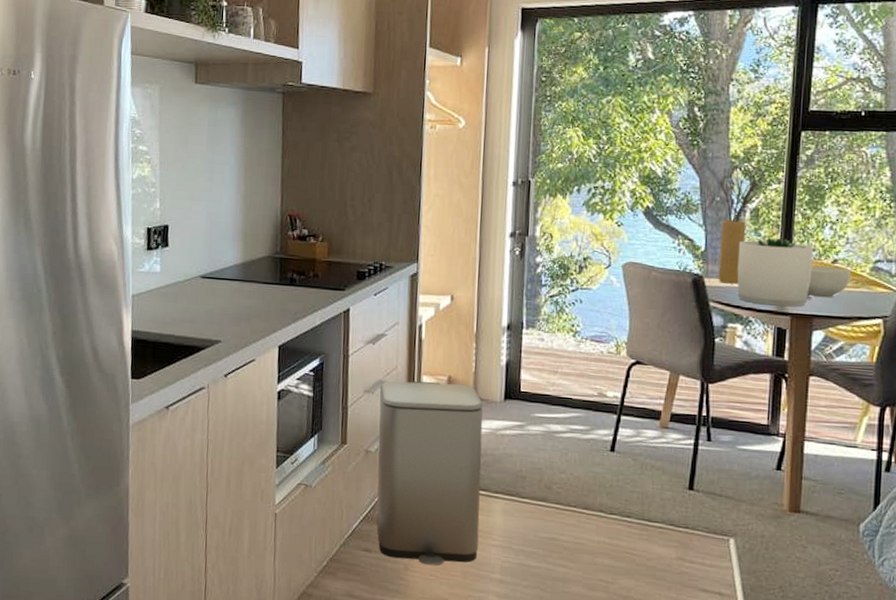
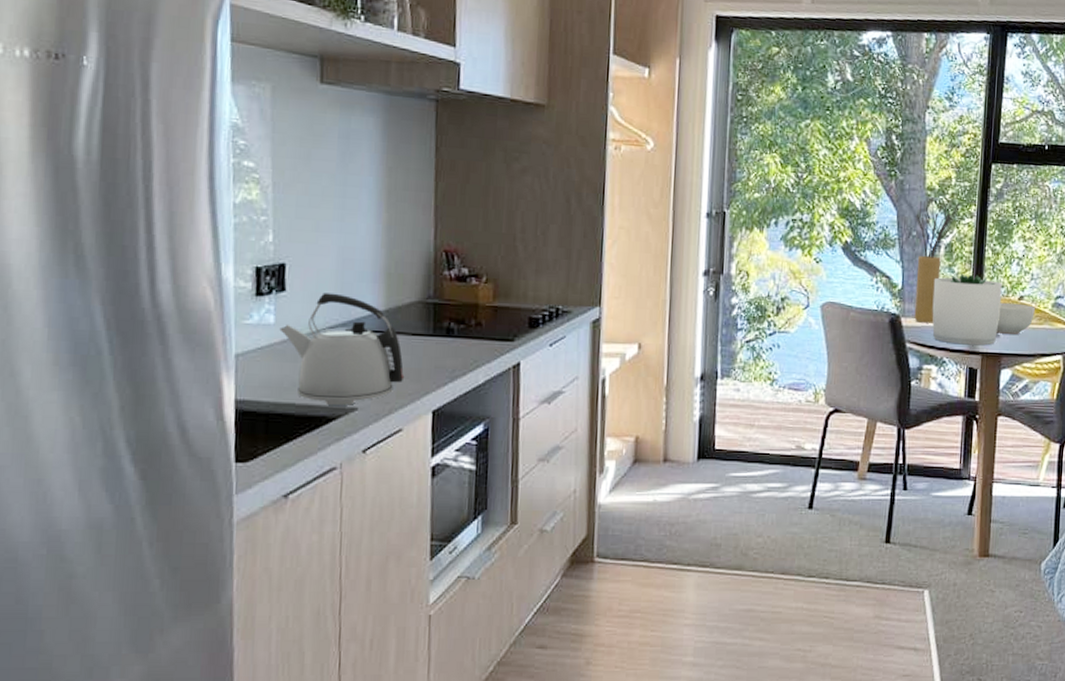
kettle: none [164,248,257,339] -> present [279,293,405,406]
pedal bin: present [376,381,483,566] -> none [553,444,674,656]

